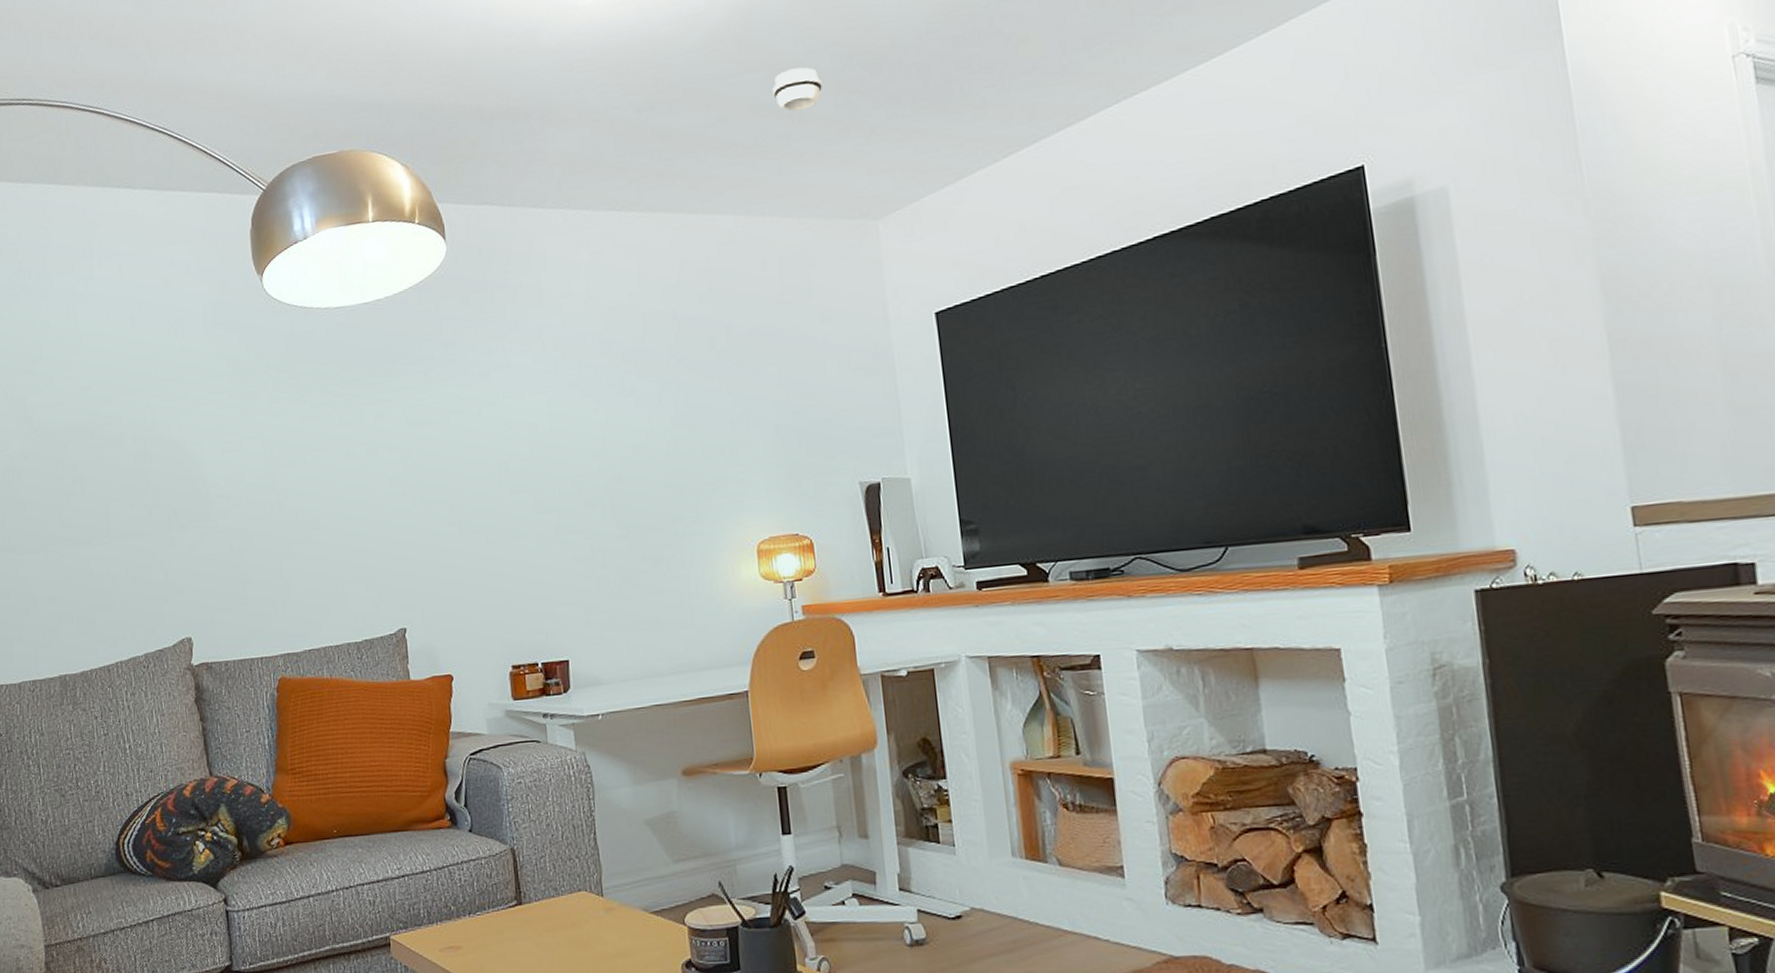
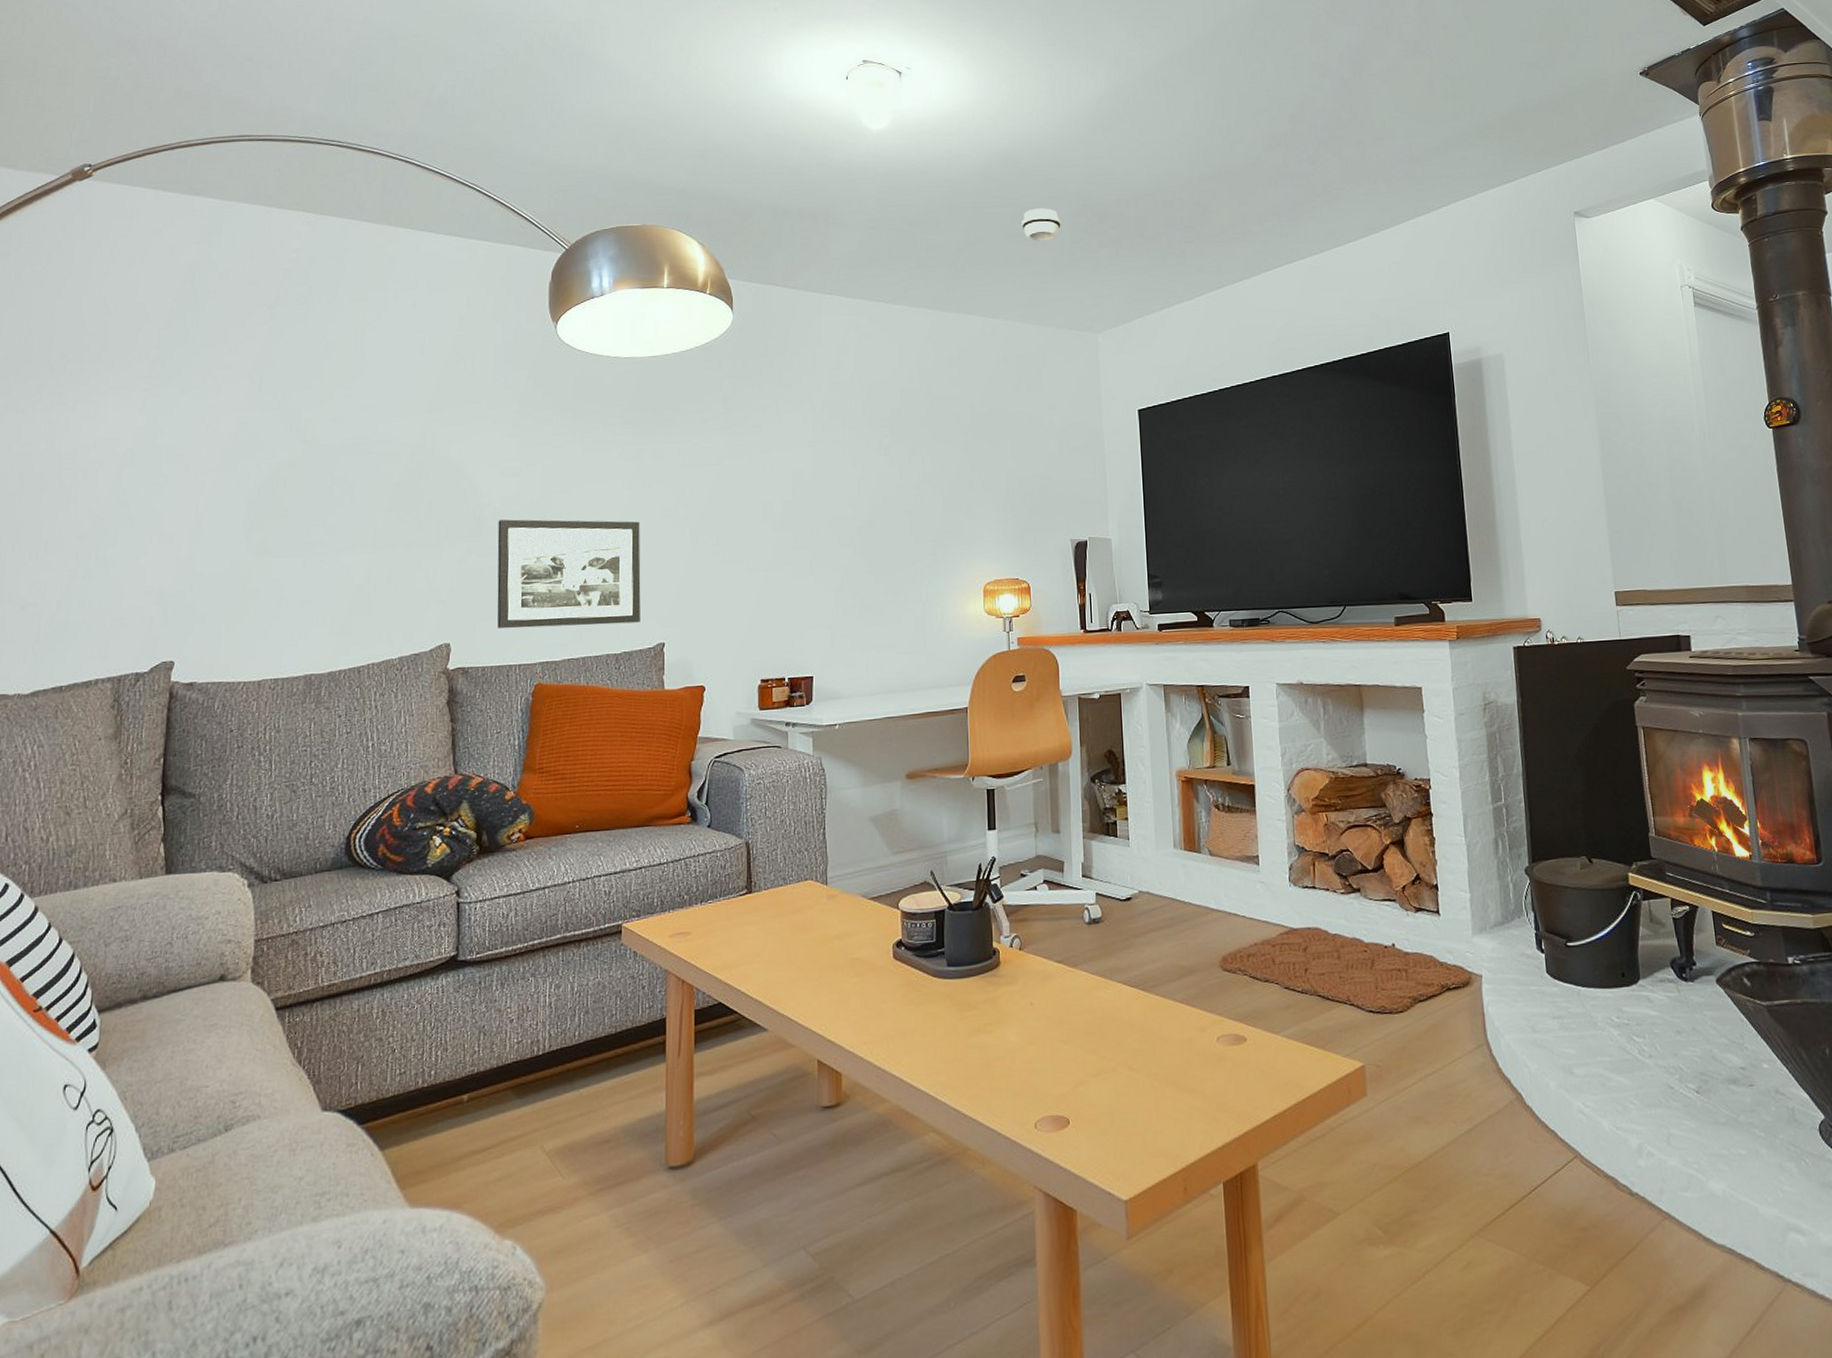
picture frame: none [225,493,379,619] -> present [497,519,641,629]

